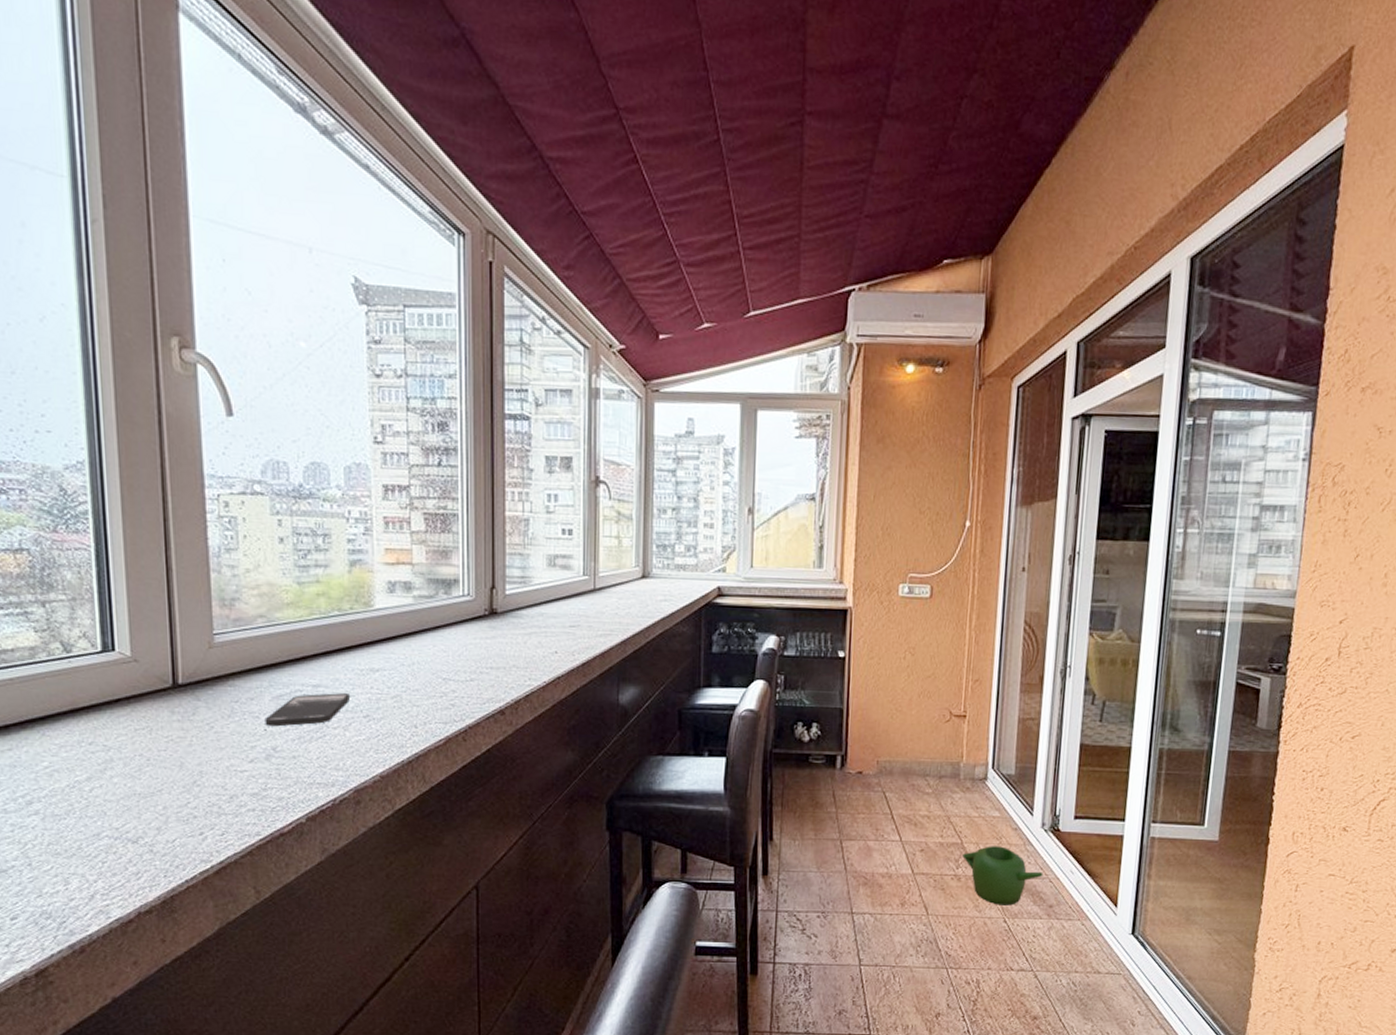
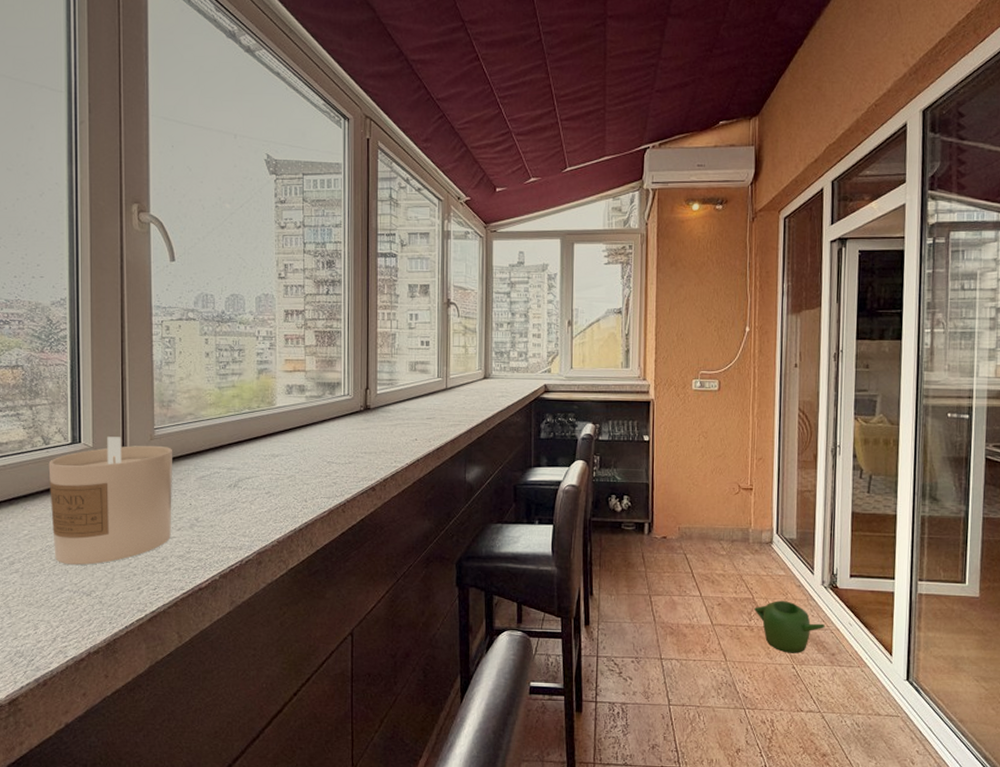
candle: none [72,643,241,806] -> present [48,436,172,566]
smartphone: present [265,693,350,727] -> none [190,474,255,502]

